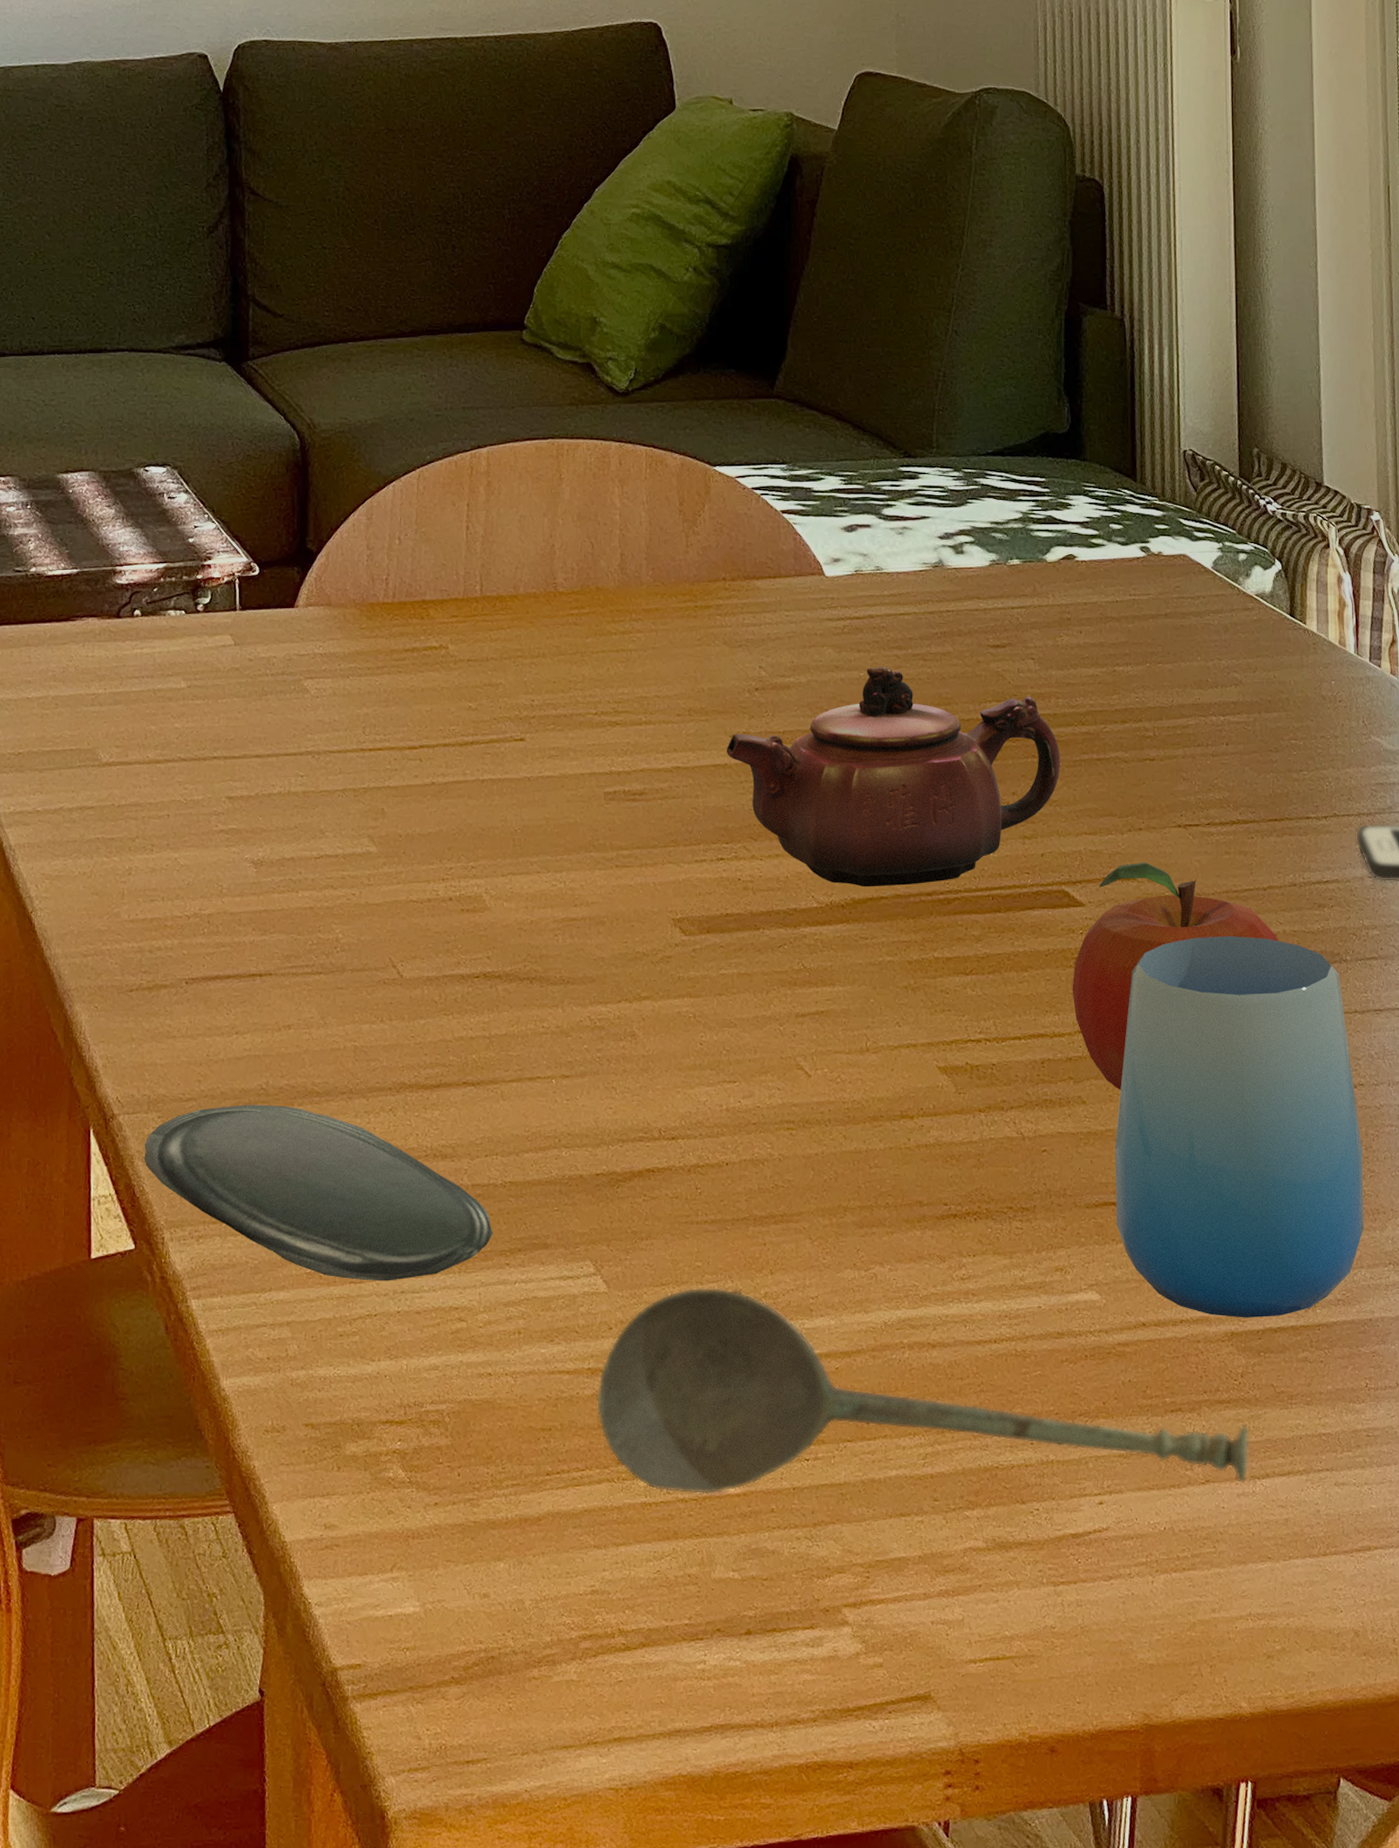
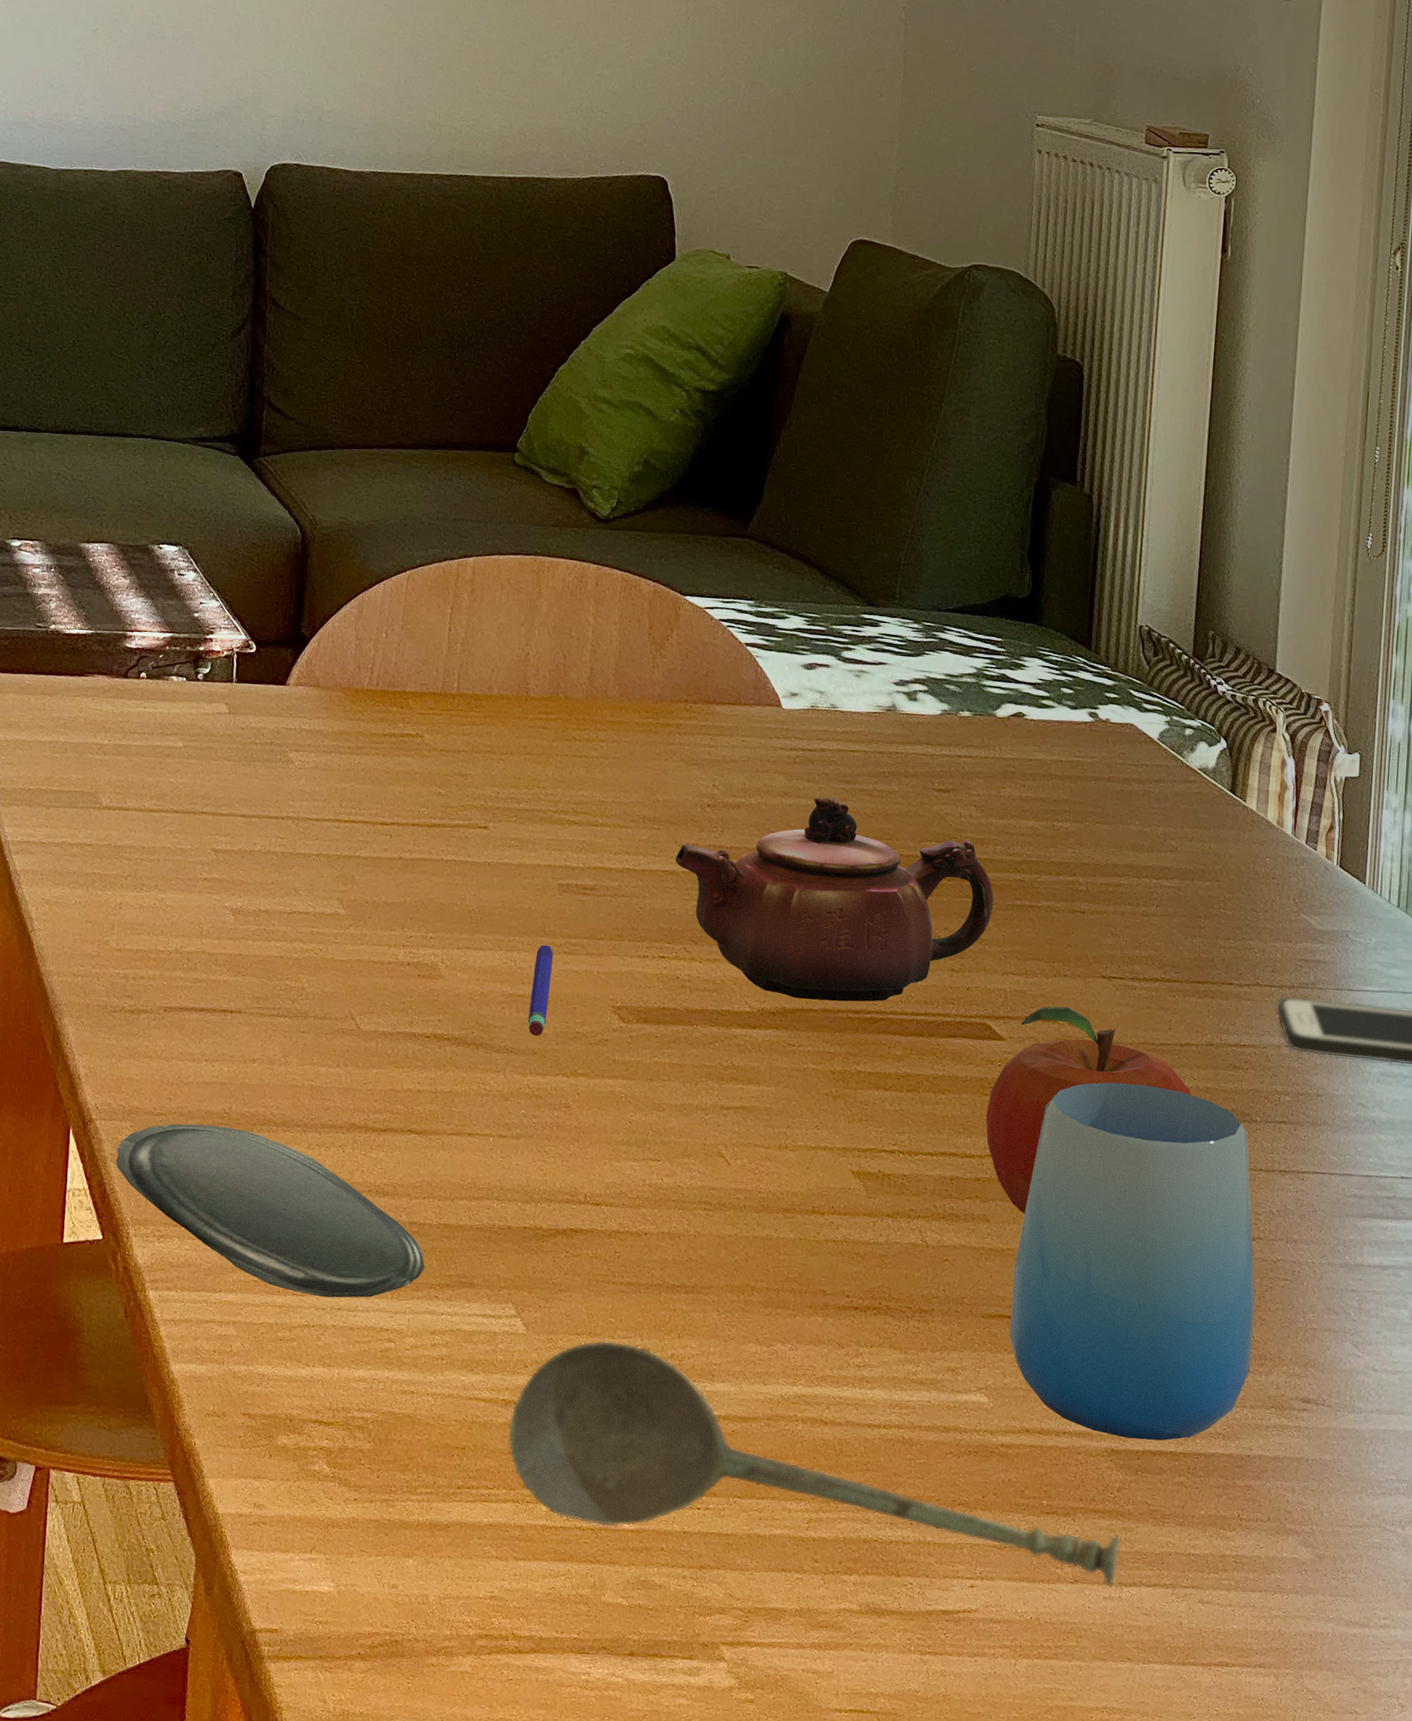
pen: none [583,860,605,961] -> present [527,944,554,1036]

